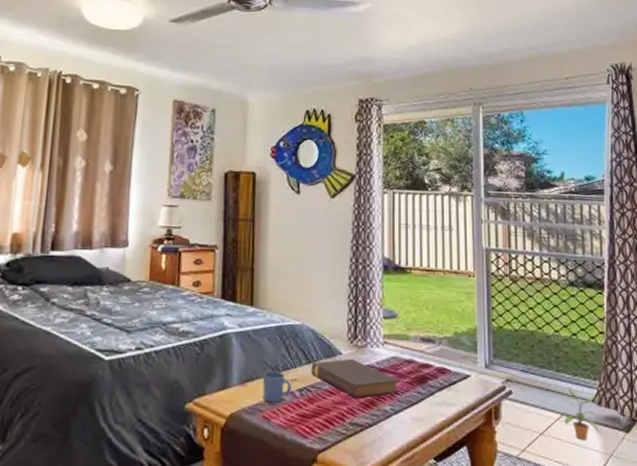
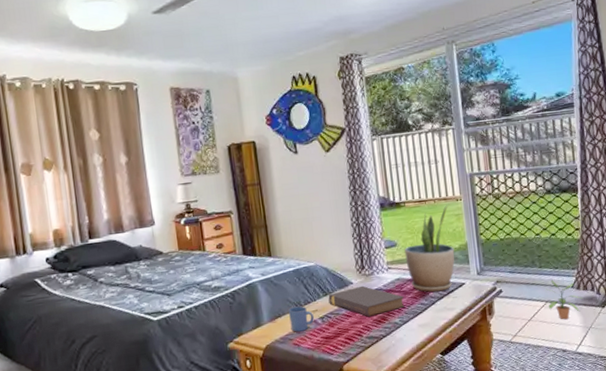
potted plant: none [405,279,462,381] -> present [404,204,455,293]

